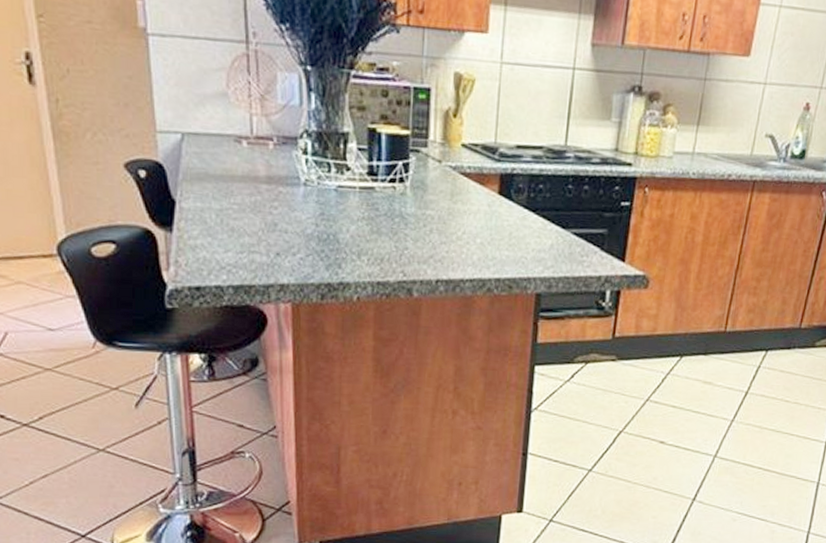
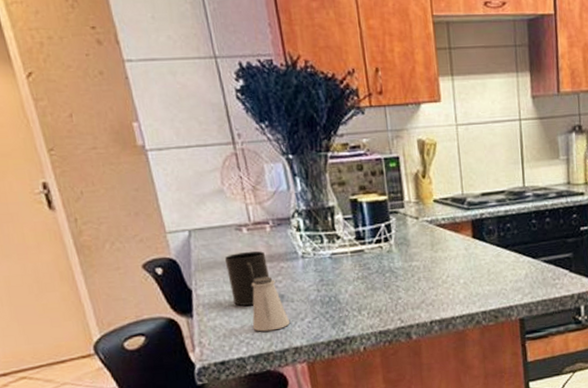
mug: none [217,167,265,229] -> present [224,251,270,306]
saltshaker: none [237,199,279,262] -> present [252,276,290,332]

